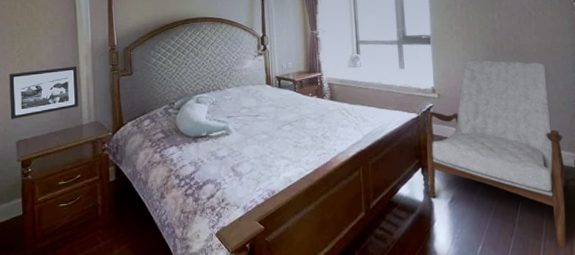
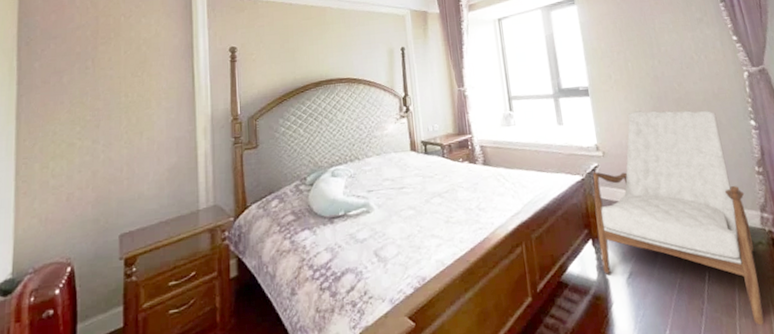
picture frame: present [9,66,79,119] -> none [113,140,195,209]

